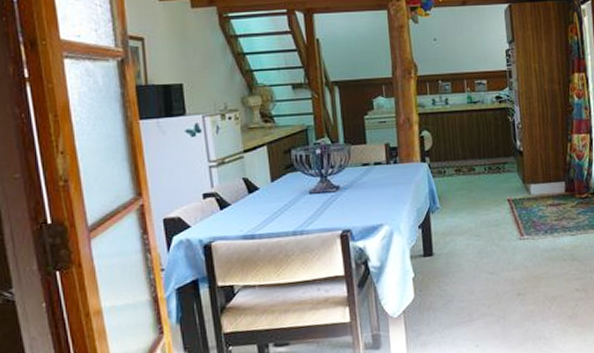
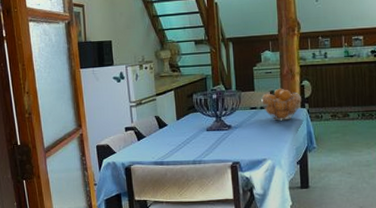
fruit basket: none [374,140,422,179] -> present [260,88,302,121]

